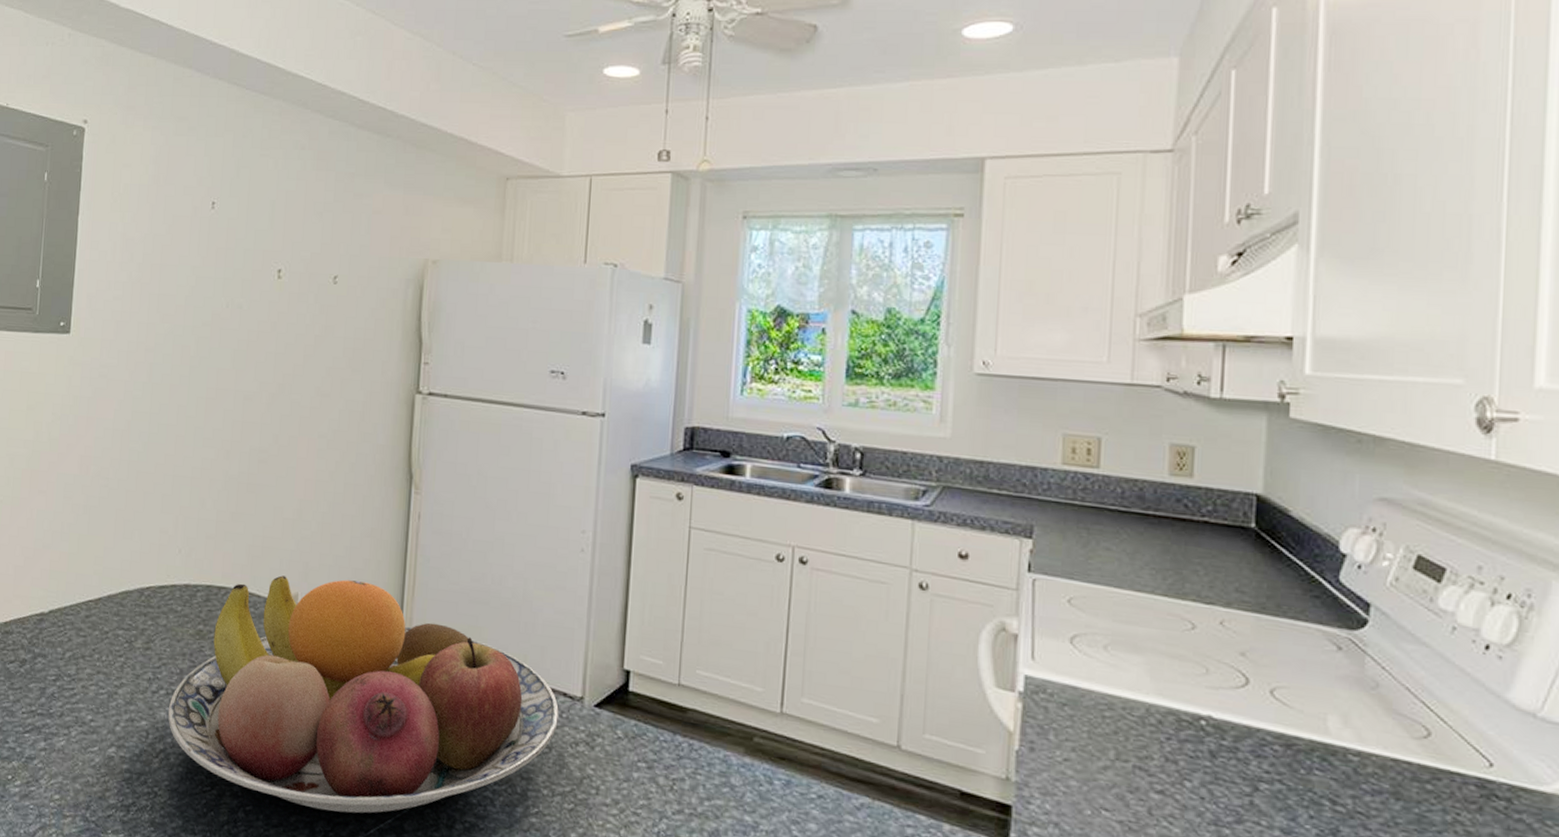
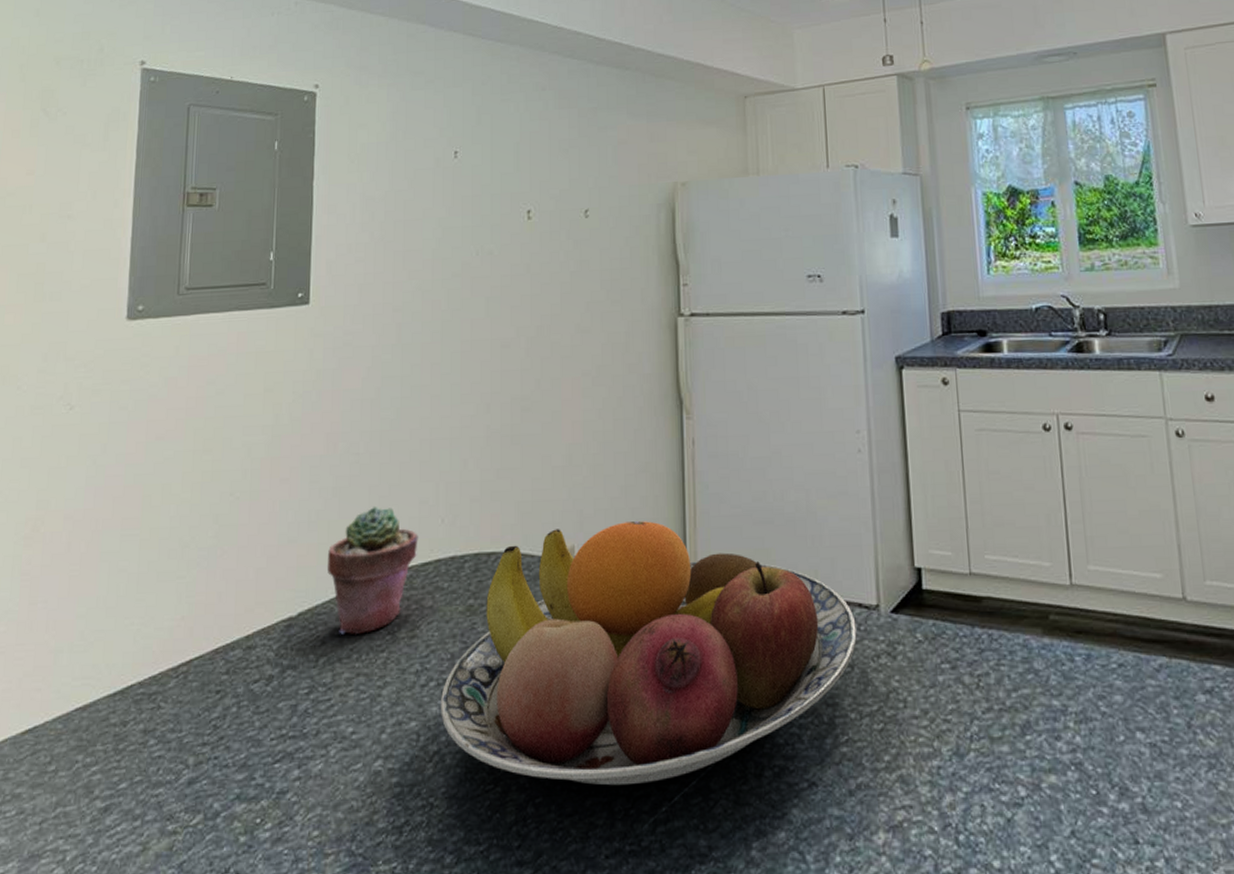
potted succulent: none [75,527,157,639] -> present [326,506,418,634]

